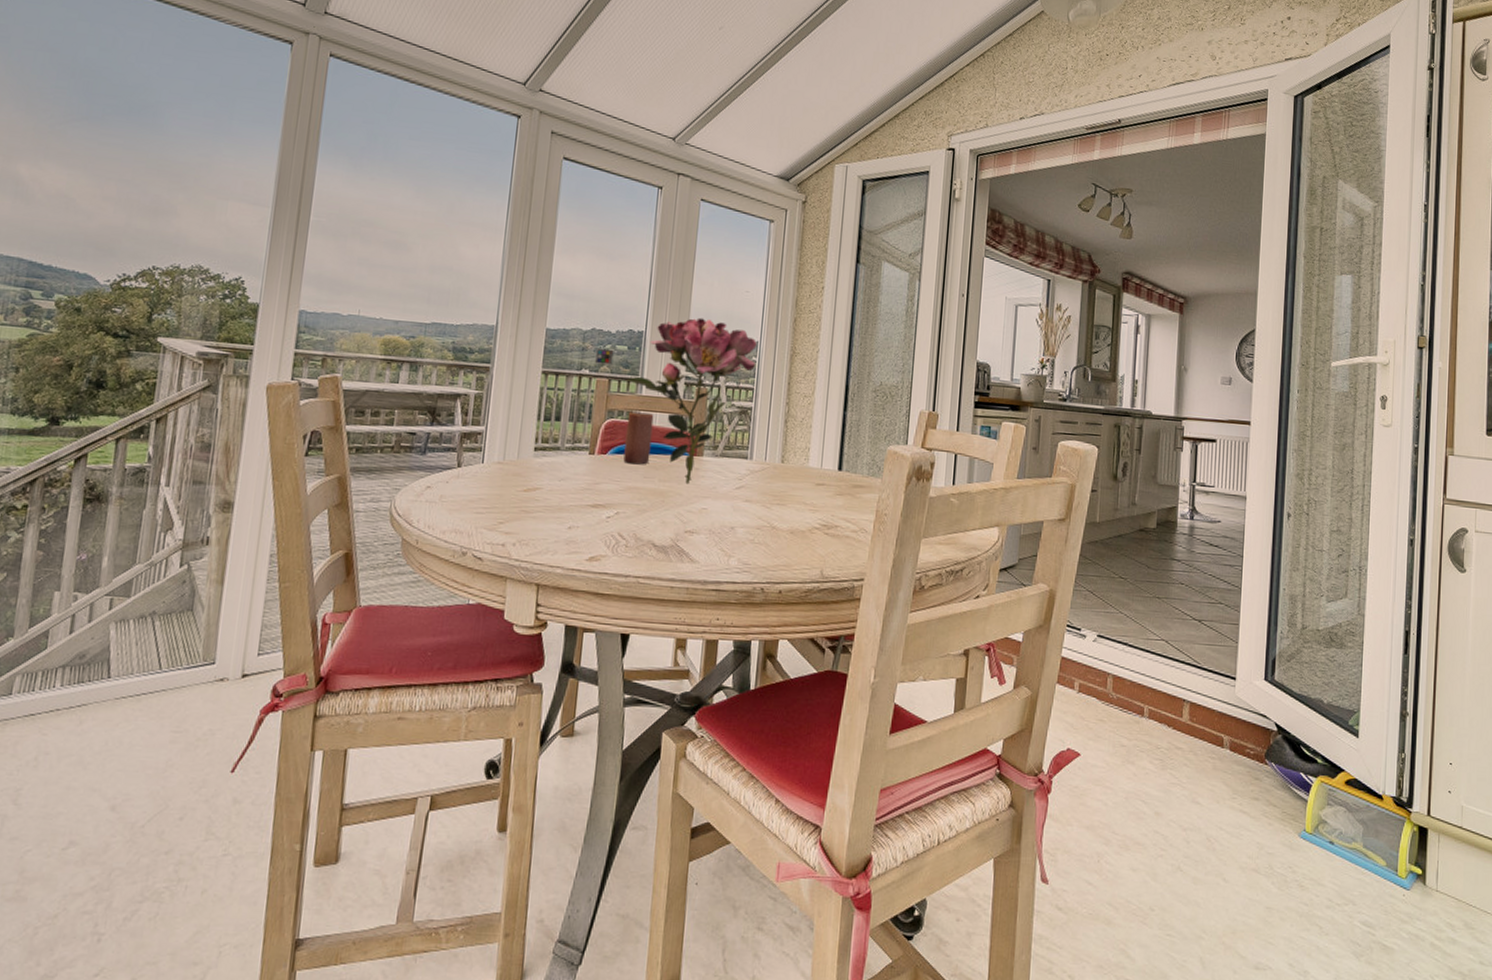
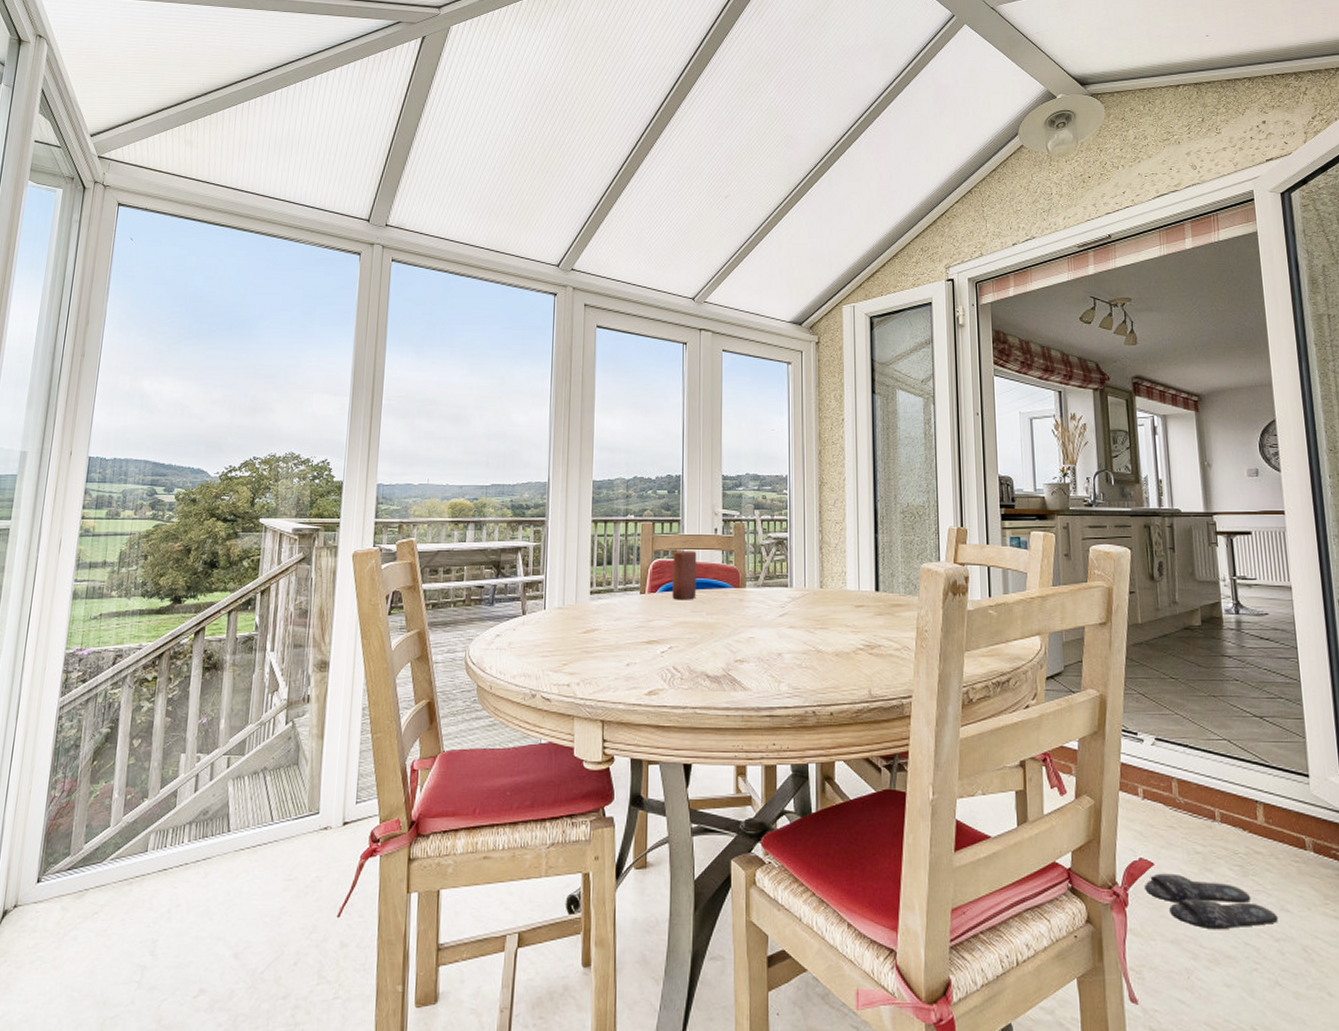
flower bouquet: present [595,317,757,485] -> none [639,458,788,616]
slippers: none [1069,763,1188,818] -> present [1145,873,1278,930]

